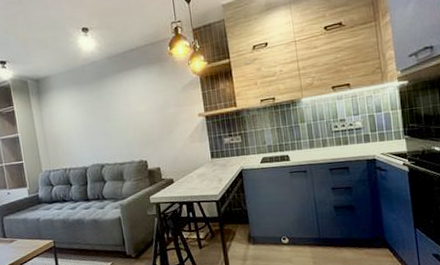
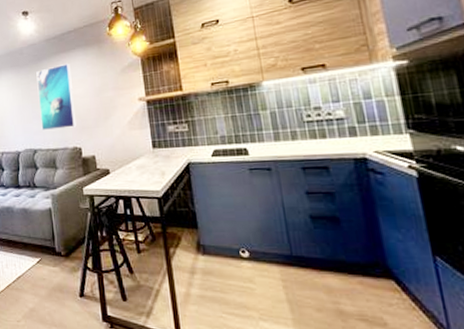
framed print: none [100,82,142,146] -> present [36,64,77,130]

